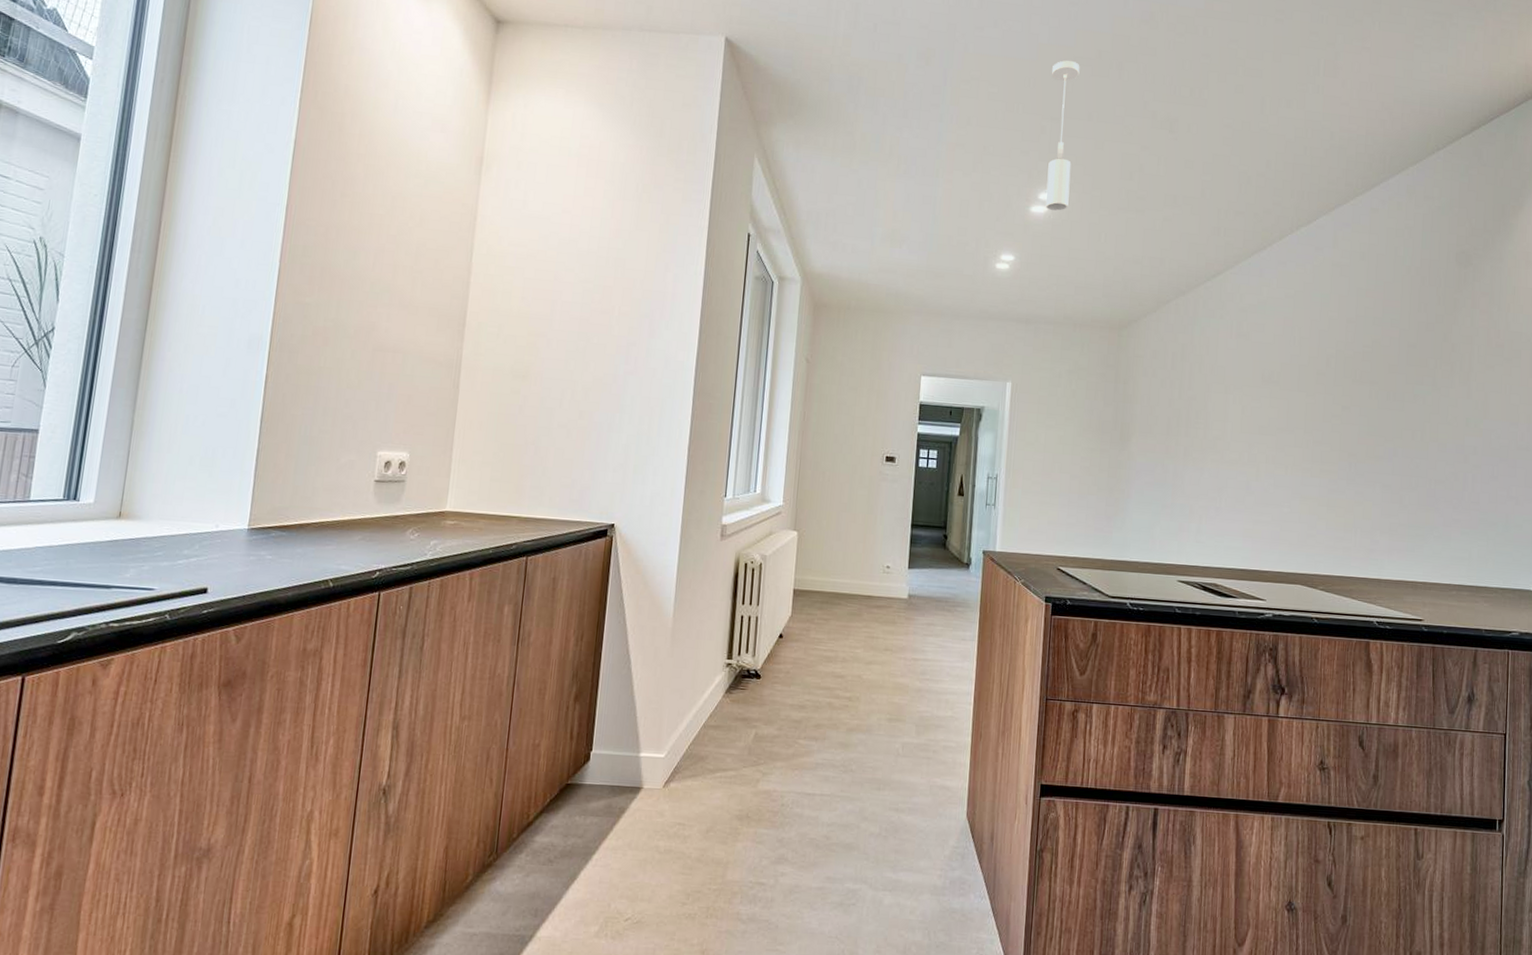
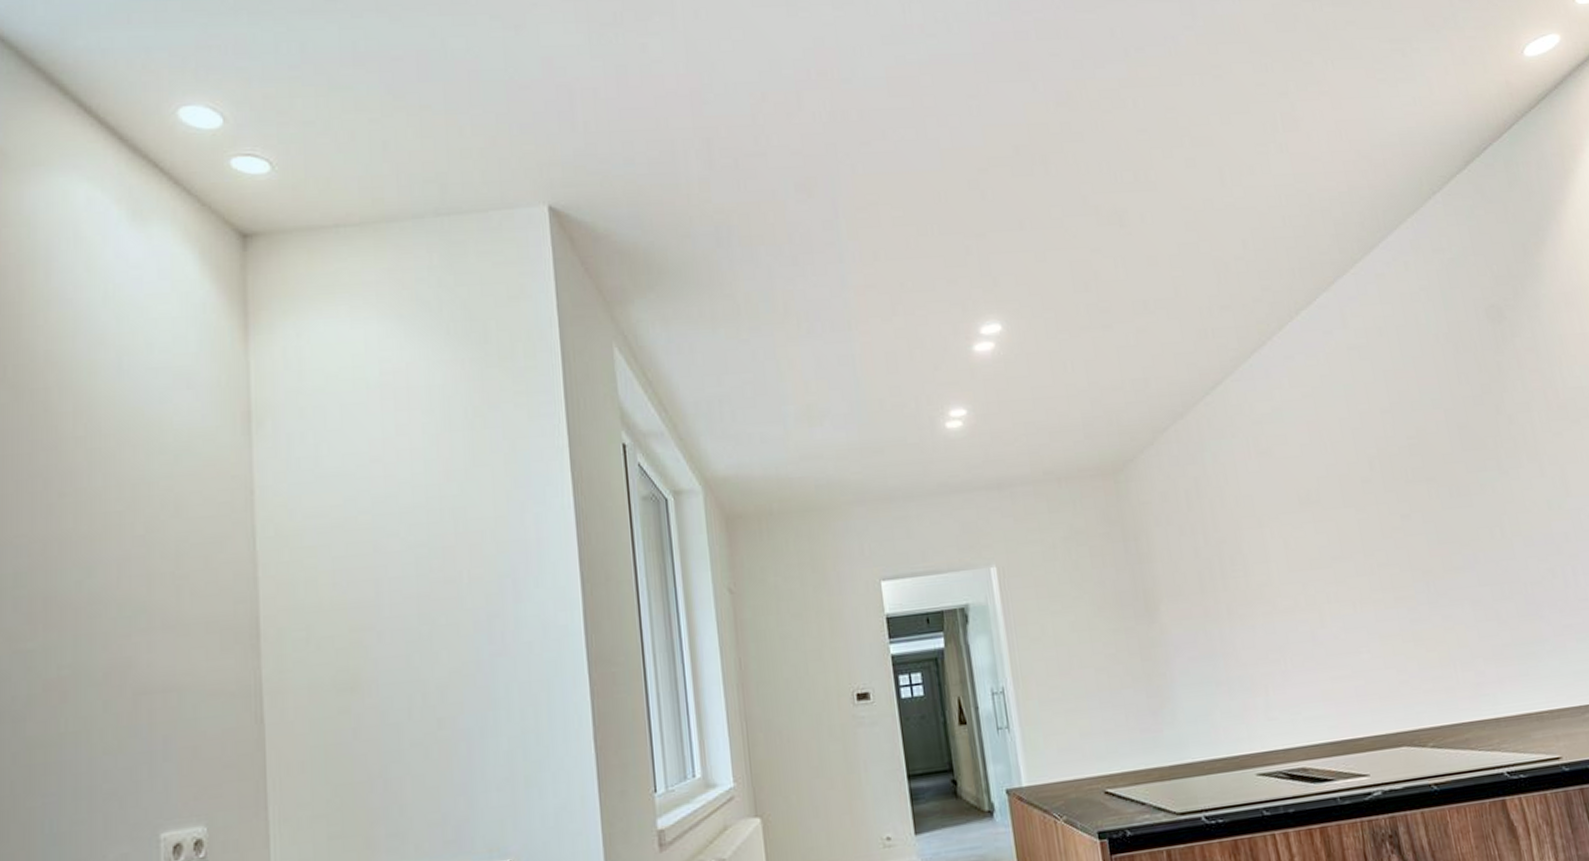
pendant light: present [1045,60,1080,211] -> none [963,164,1019,345]

